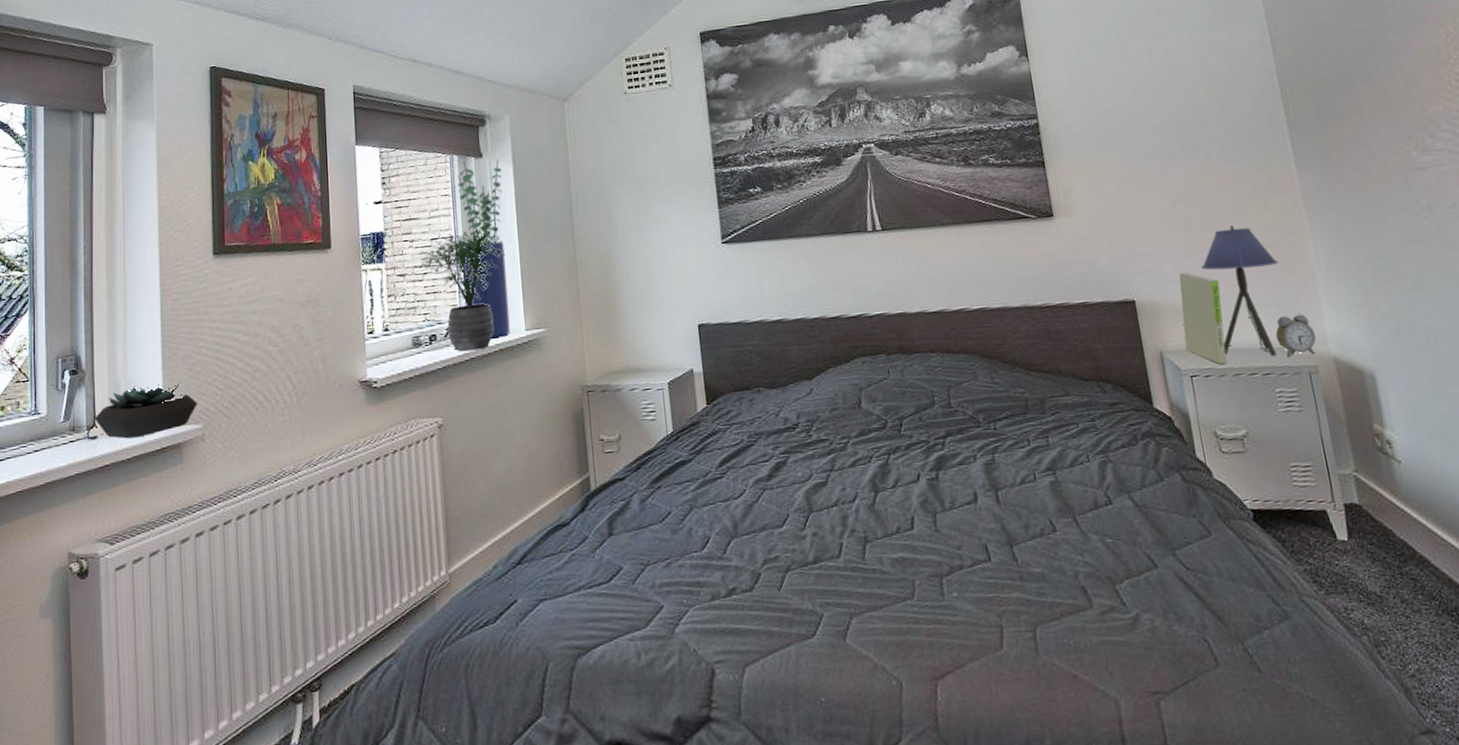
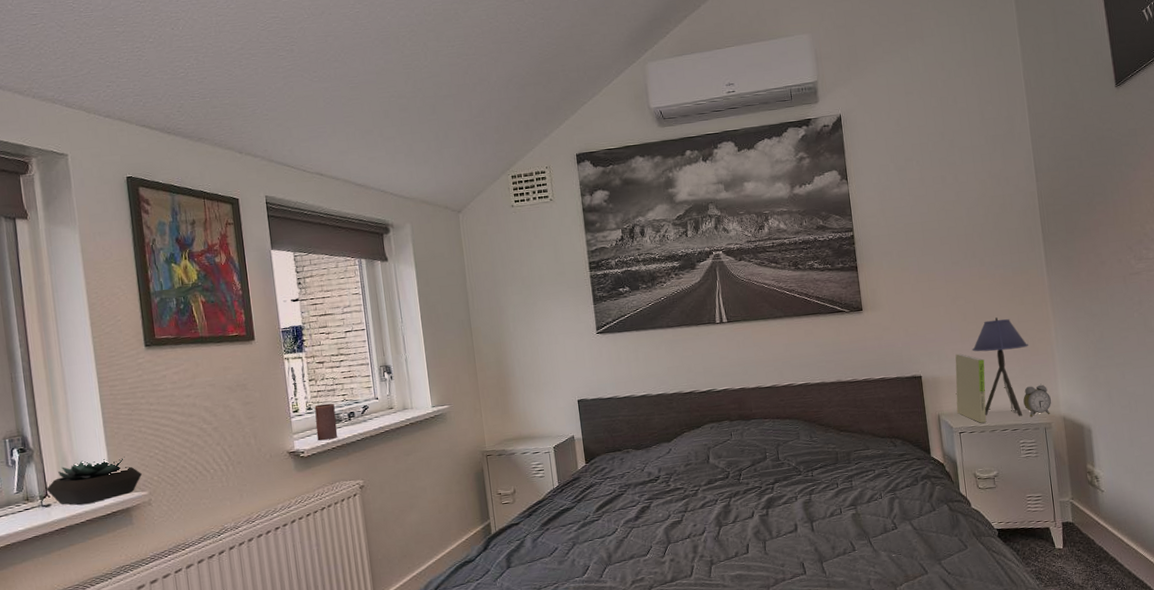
candle: none [392,323,417,369] -> present [314,403,338,441]
potted plant: present [419,229,506,352] -> none [335,323,412,426]
vase: present [457,158,510,339] -> none [366,262,419,415]

